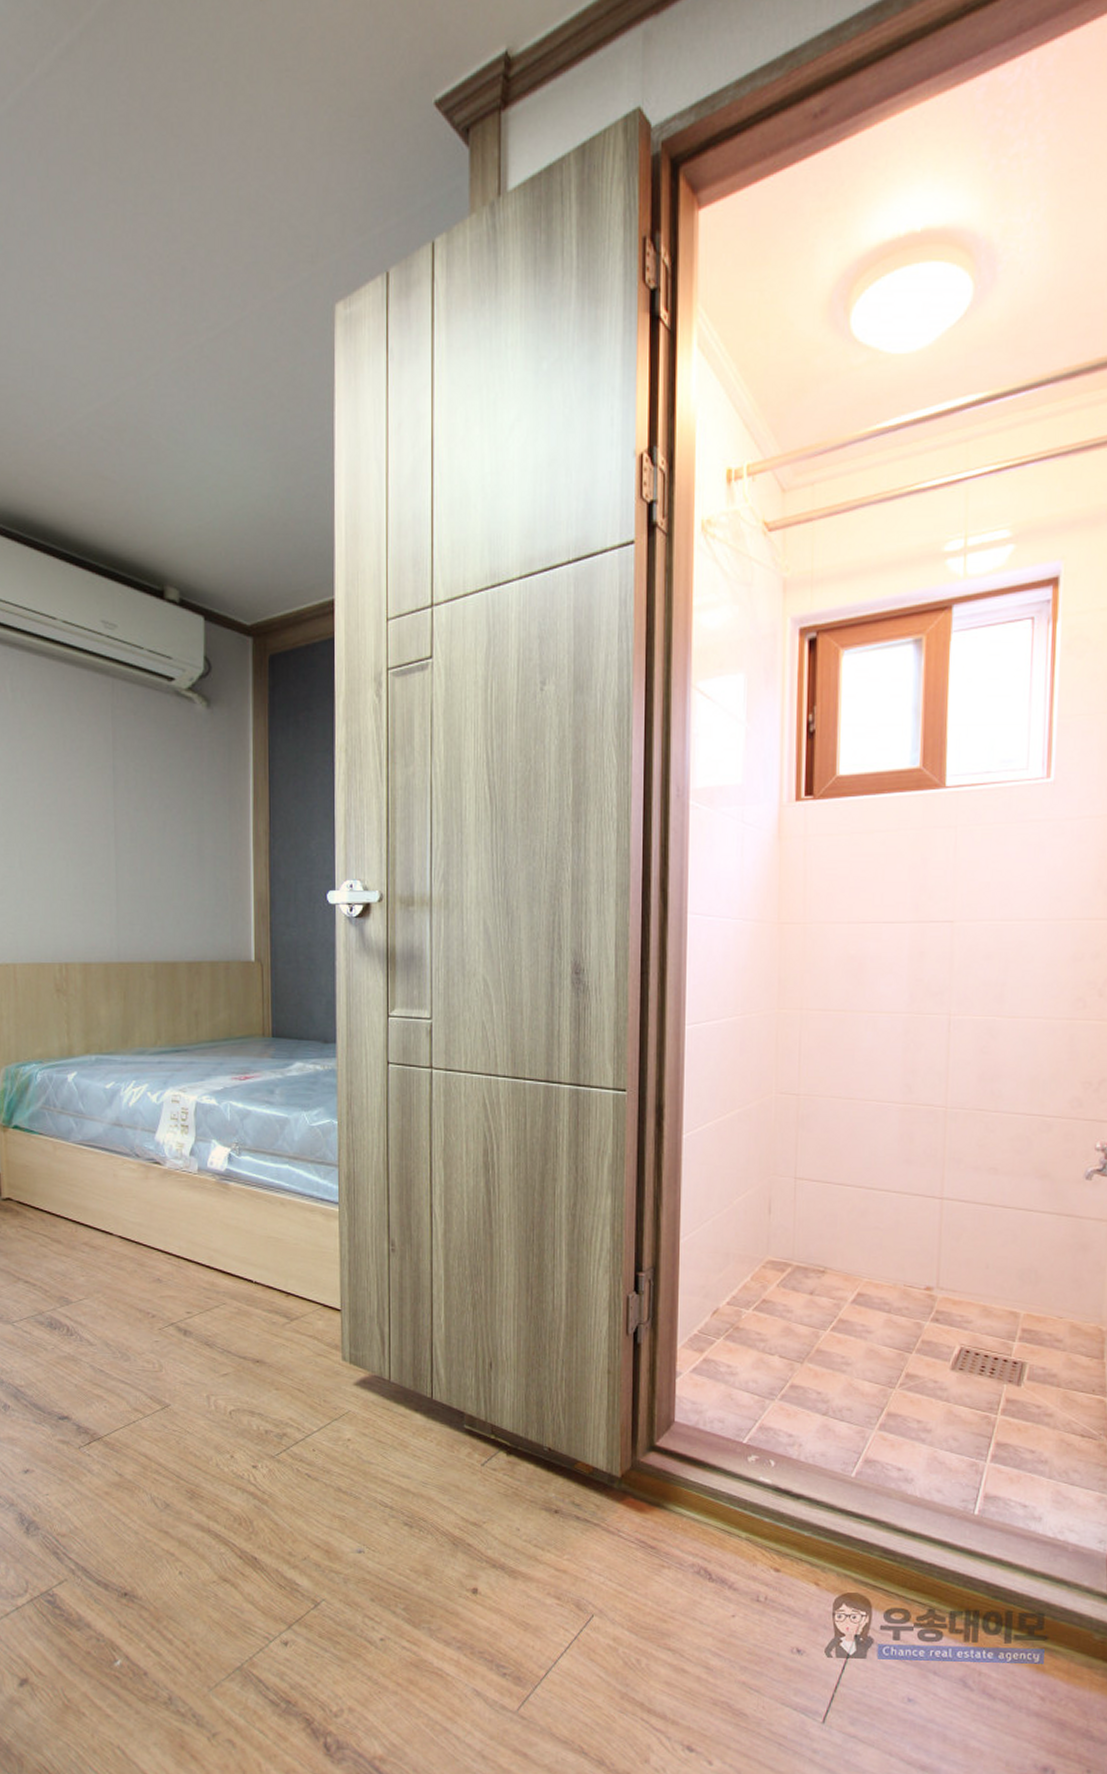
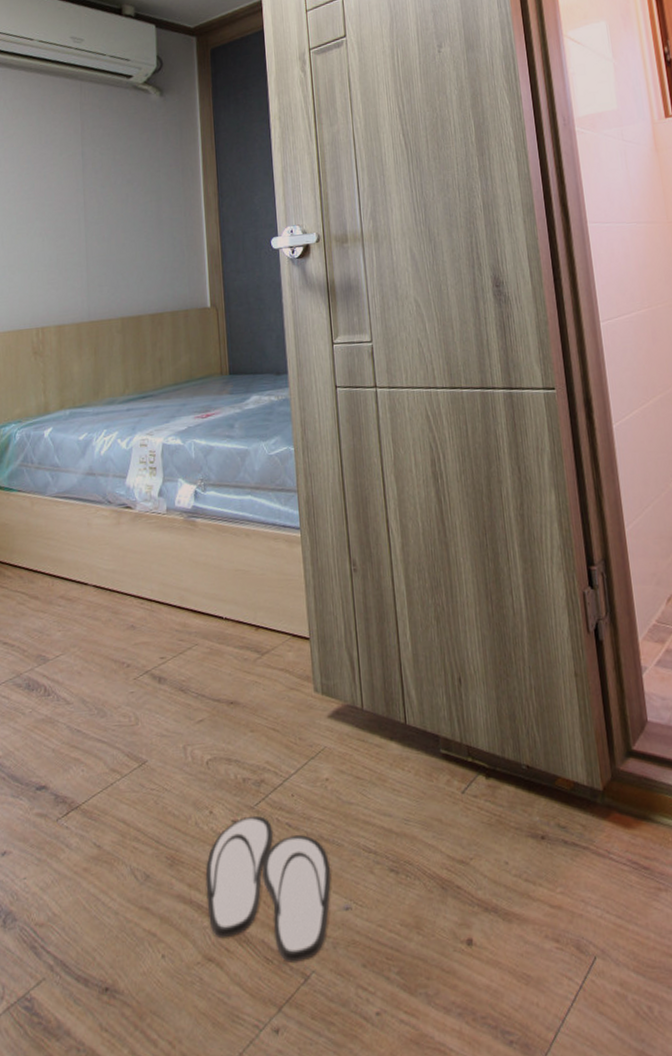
slippers: none [224,1463,346,1590] -> present [205,815,331,963]

